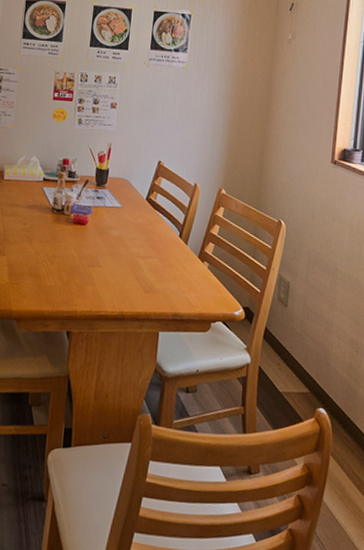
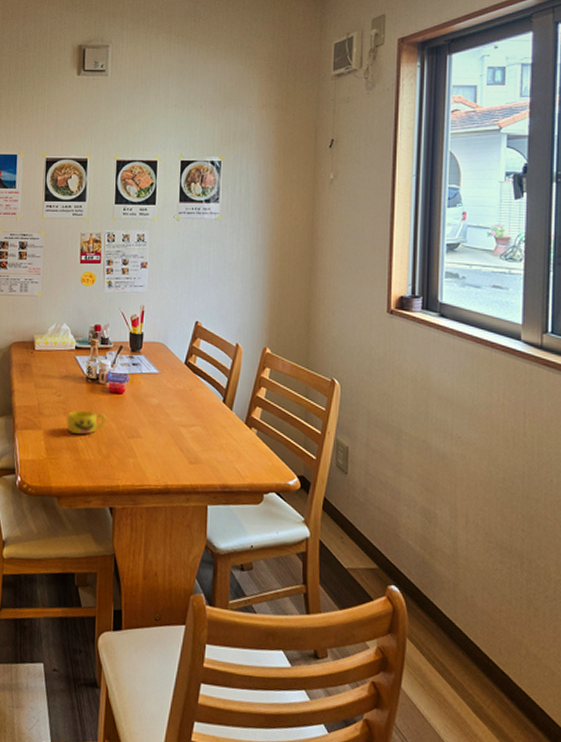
cup: none [29,238,68,263] -> present [65,409,106,435]

